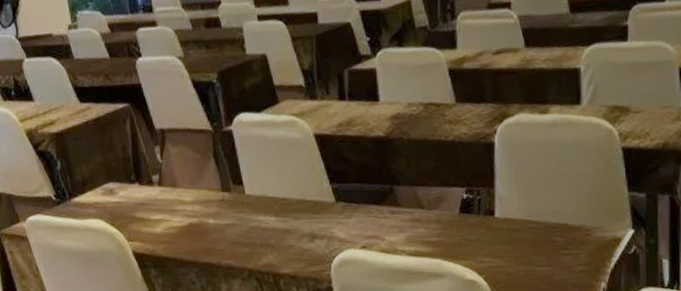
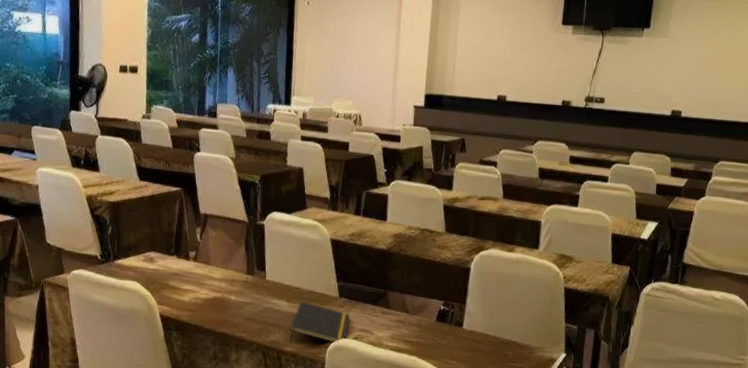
notepad: none [283,213,354,263] -> present [290,301,350,343]

